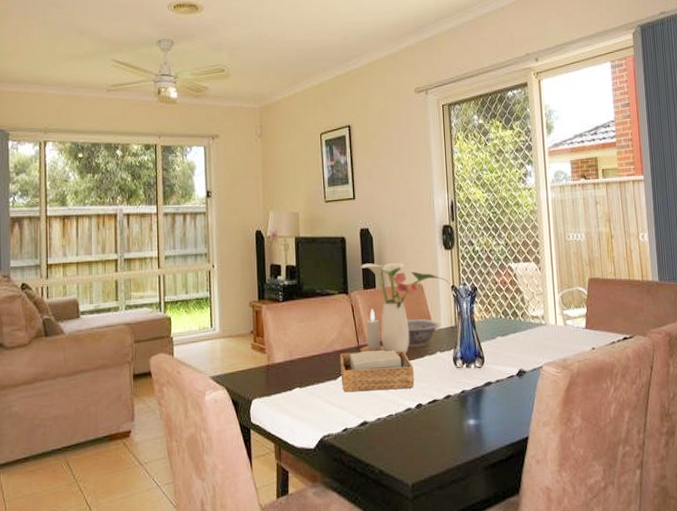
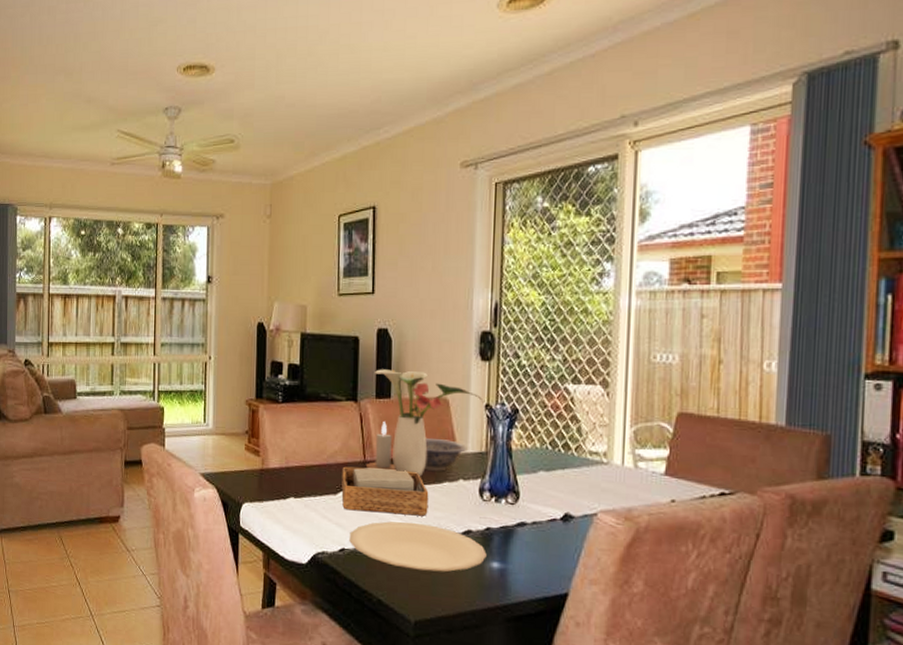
plate: none [350,395,464,438] -> present [349,521,487,572]

